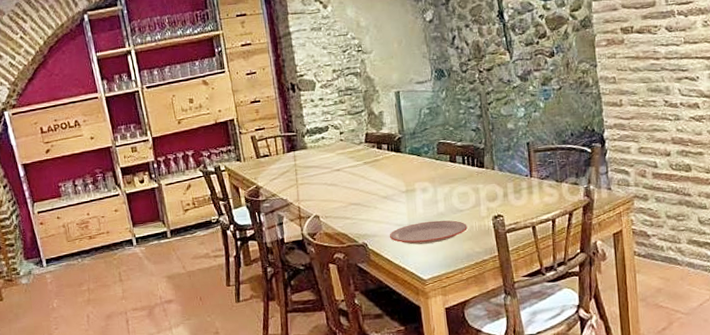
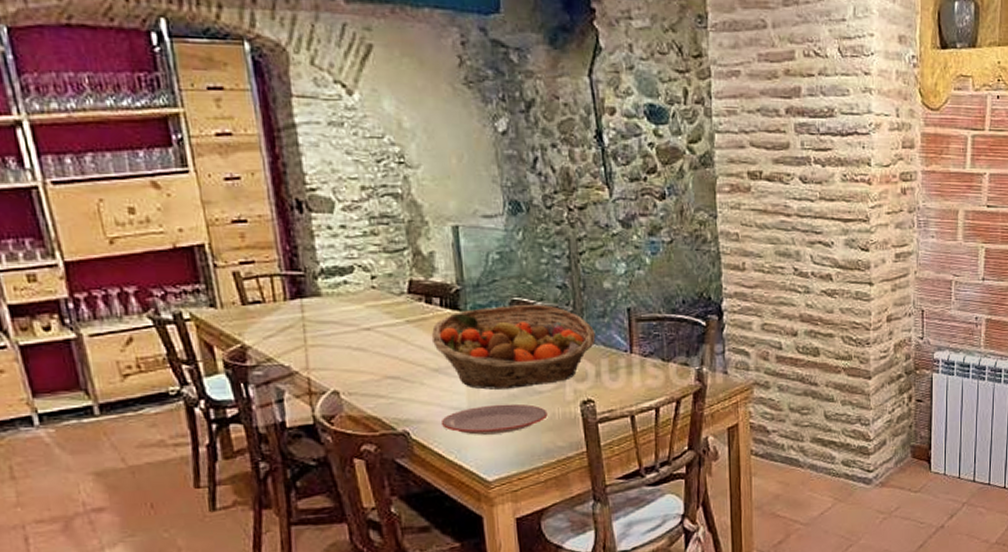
fruit basket: none [381,144,503,210] -> present [431,305,596,390]

